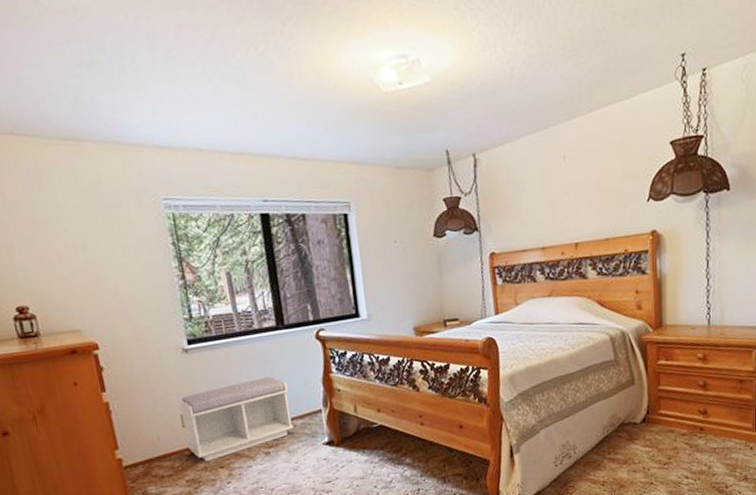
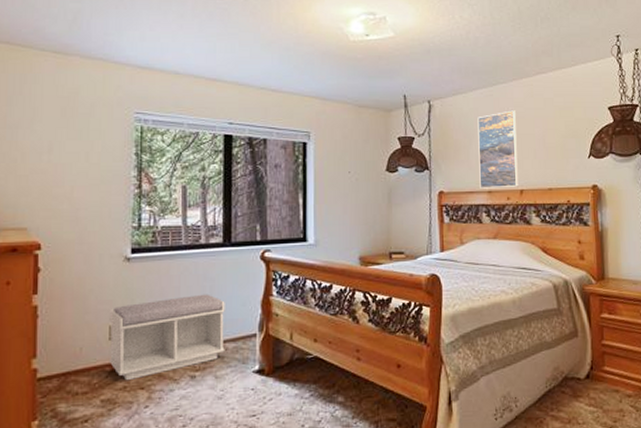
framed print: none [527,155,574,246] -> present [477,110,519,189]

